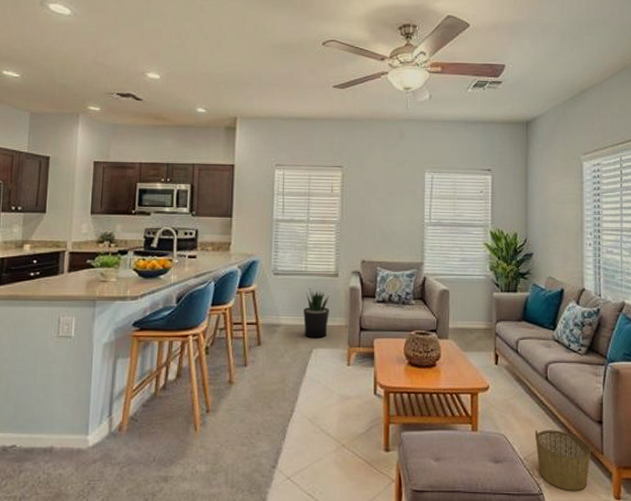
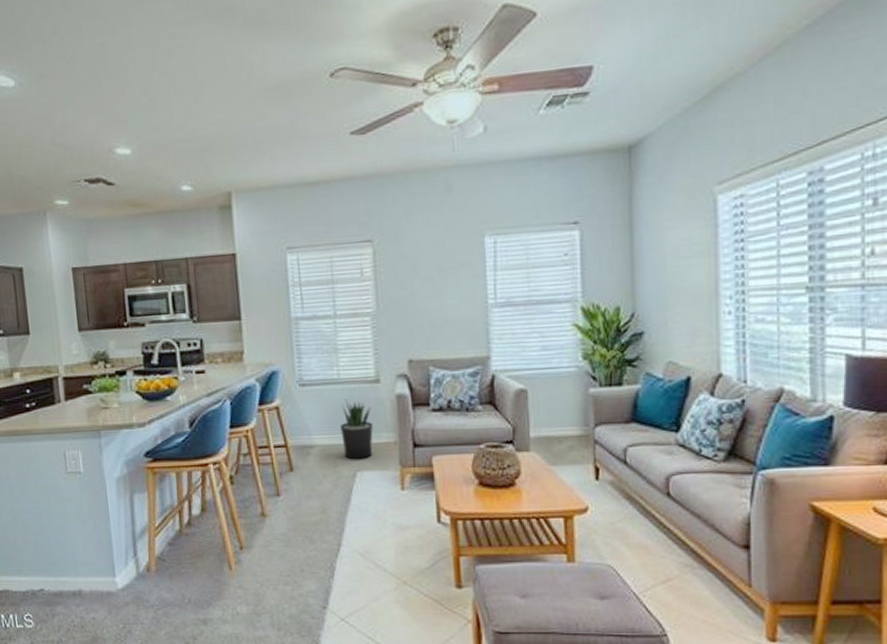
basket: present [535,430,592,492] -> none [654,558,735,633]

